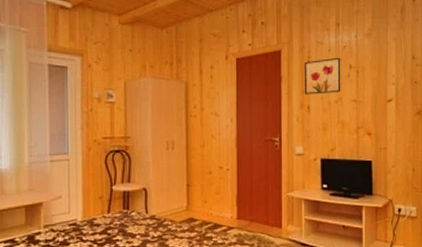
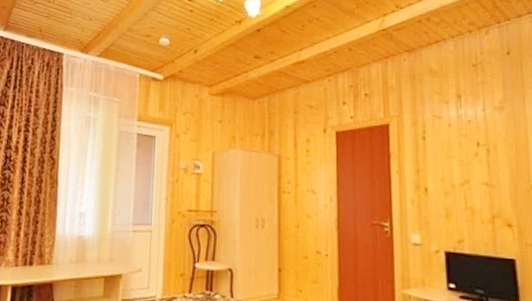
wall art: present [304,57,341,95] -> none [417,133,468,175]

